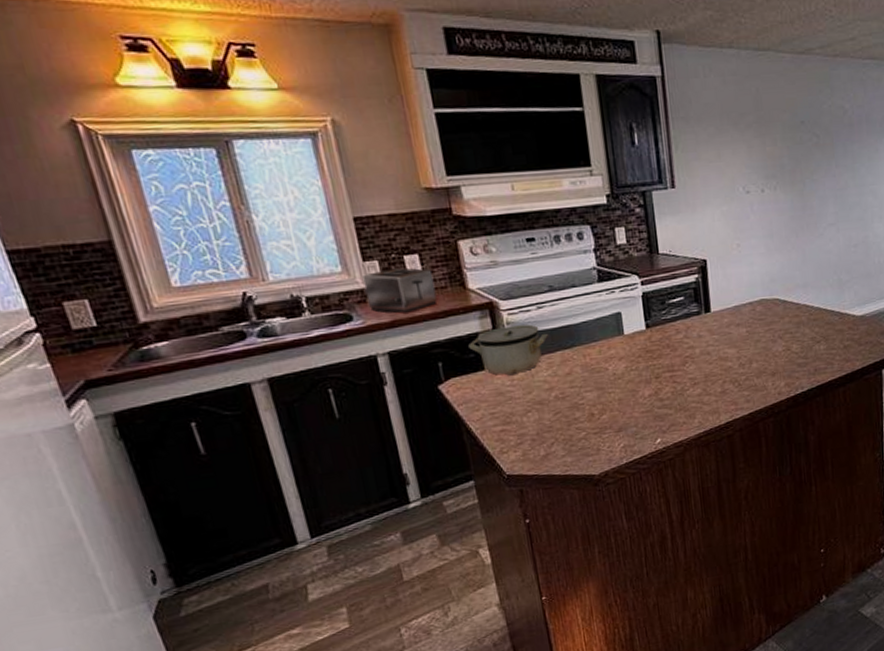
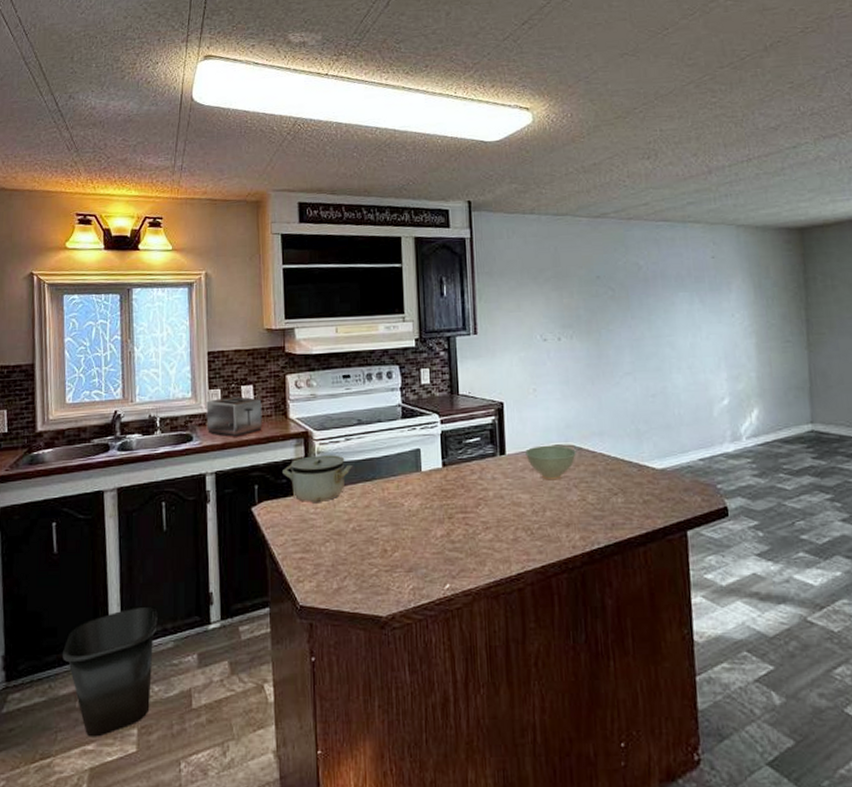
waste bin: none [239,494,356,623] -> present [62,606,158,737]
bowl: none [731,300,781,334] -> present [525,446,576,481]

